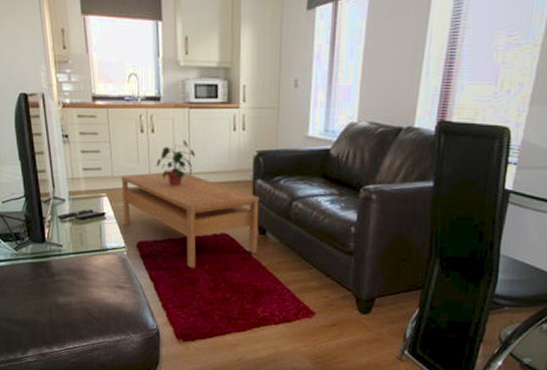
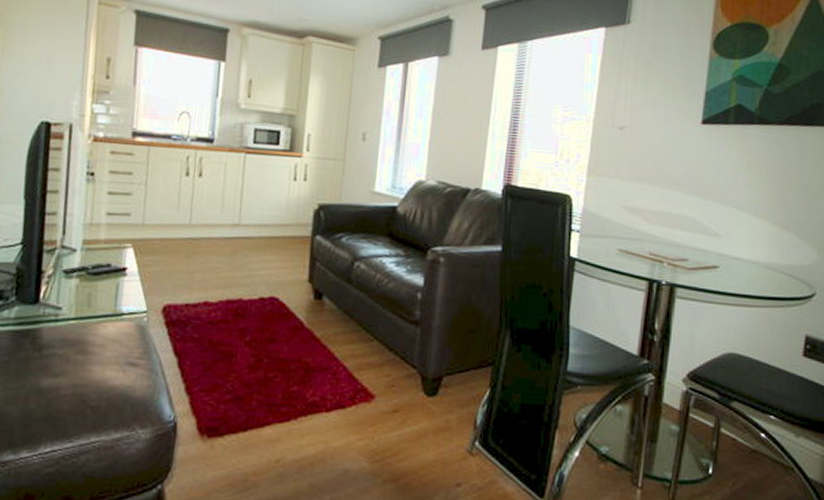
coffee table: present [121,172,260,268] -> none [150,222,318,339]
potted plant: present [156,139,196,187] -> none [199,186,248,240]

